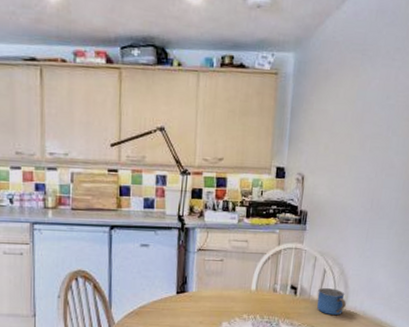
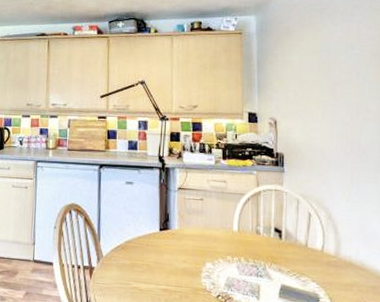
mug: present [317,288,346,316] -> none [305,233,339,264]

